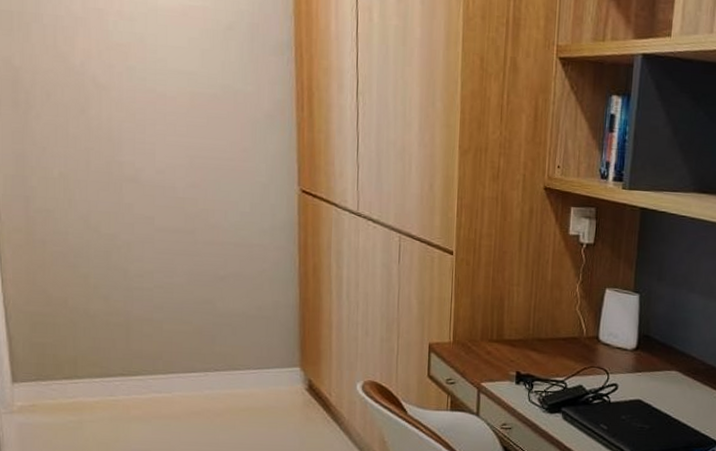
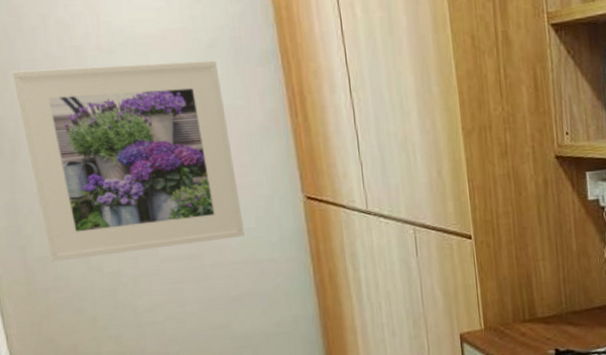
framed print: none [34,24,239,220] -> present [11,60,245,262]

